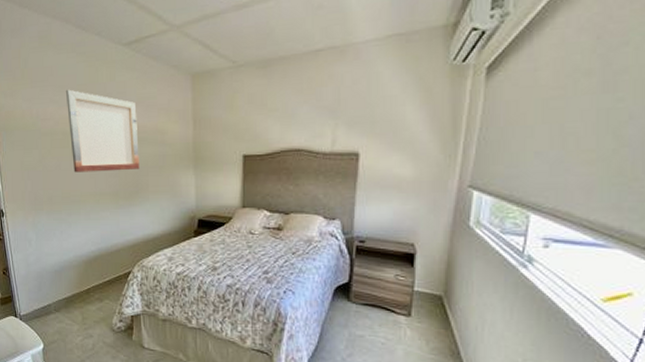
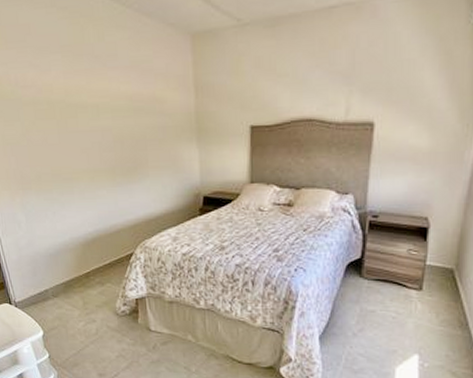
wall art: present [65,89,140,173] -> none [47,51,137,147]

